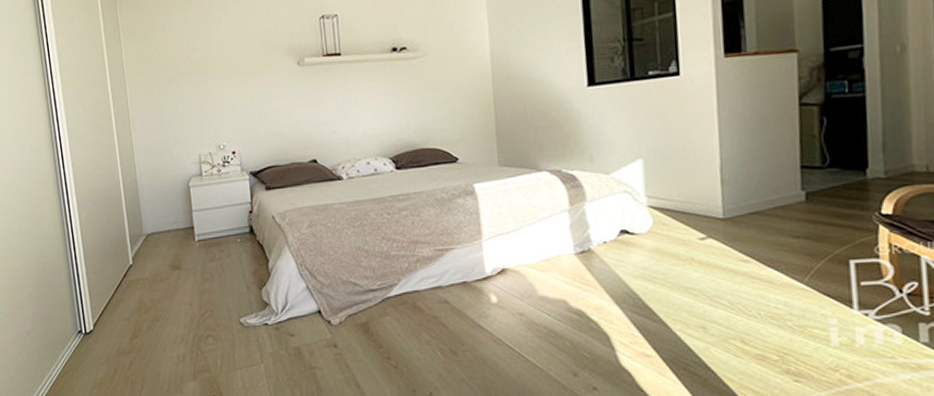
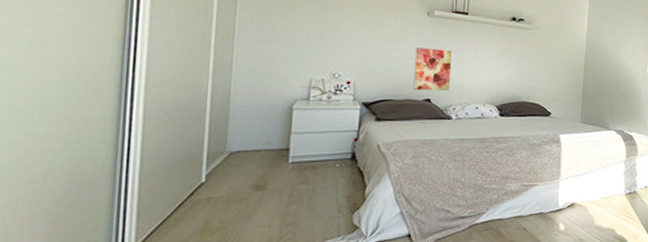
wall art: none [292,100,336,152] -> present [413,47,453,91]

